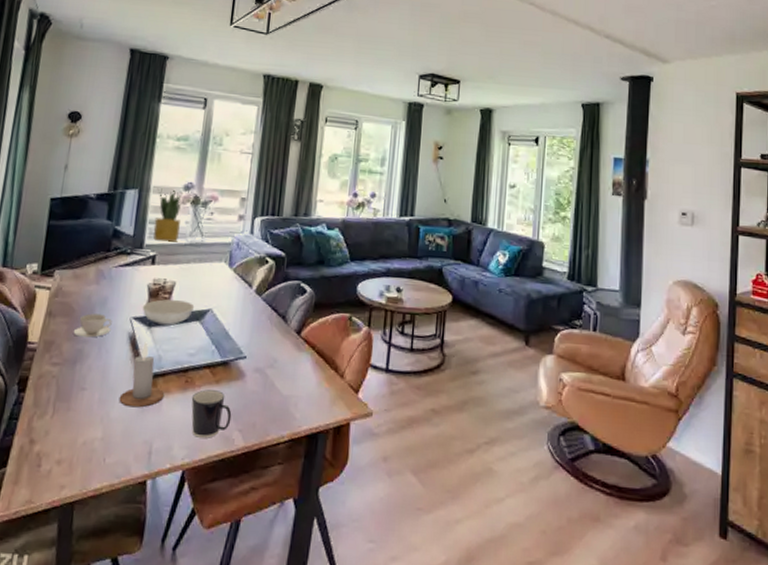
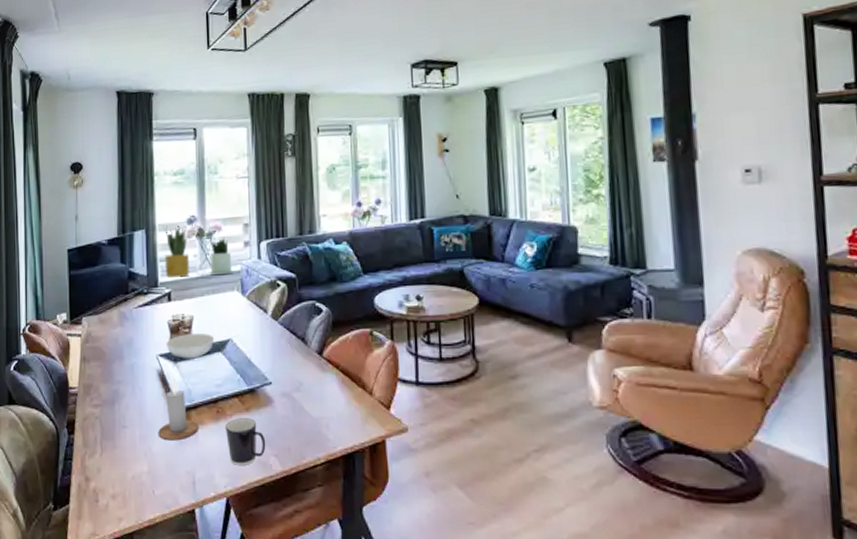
teacup: present [73,313,112,338] -> none [107,355,141,378]
planter: none [198,208,225,246] -> present [209,237,234,276]

